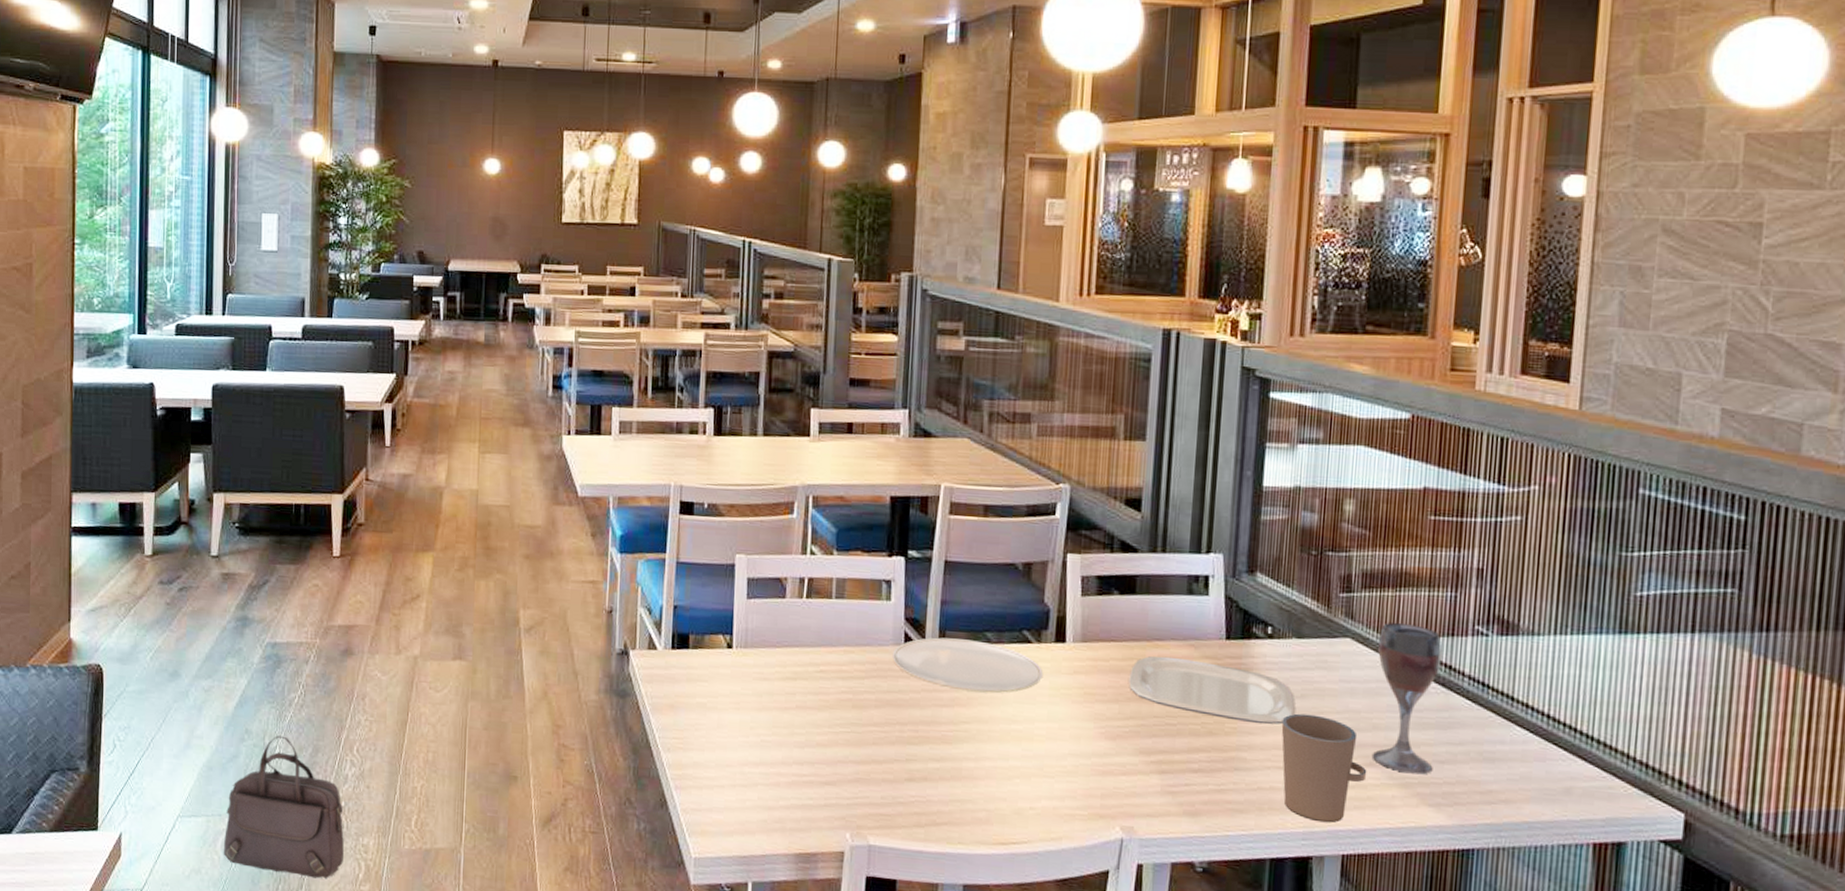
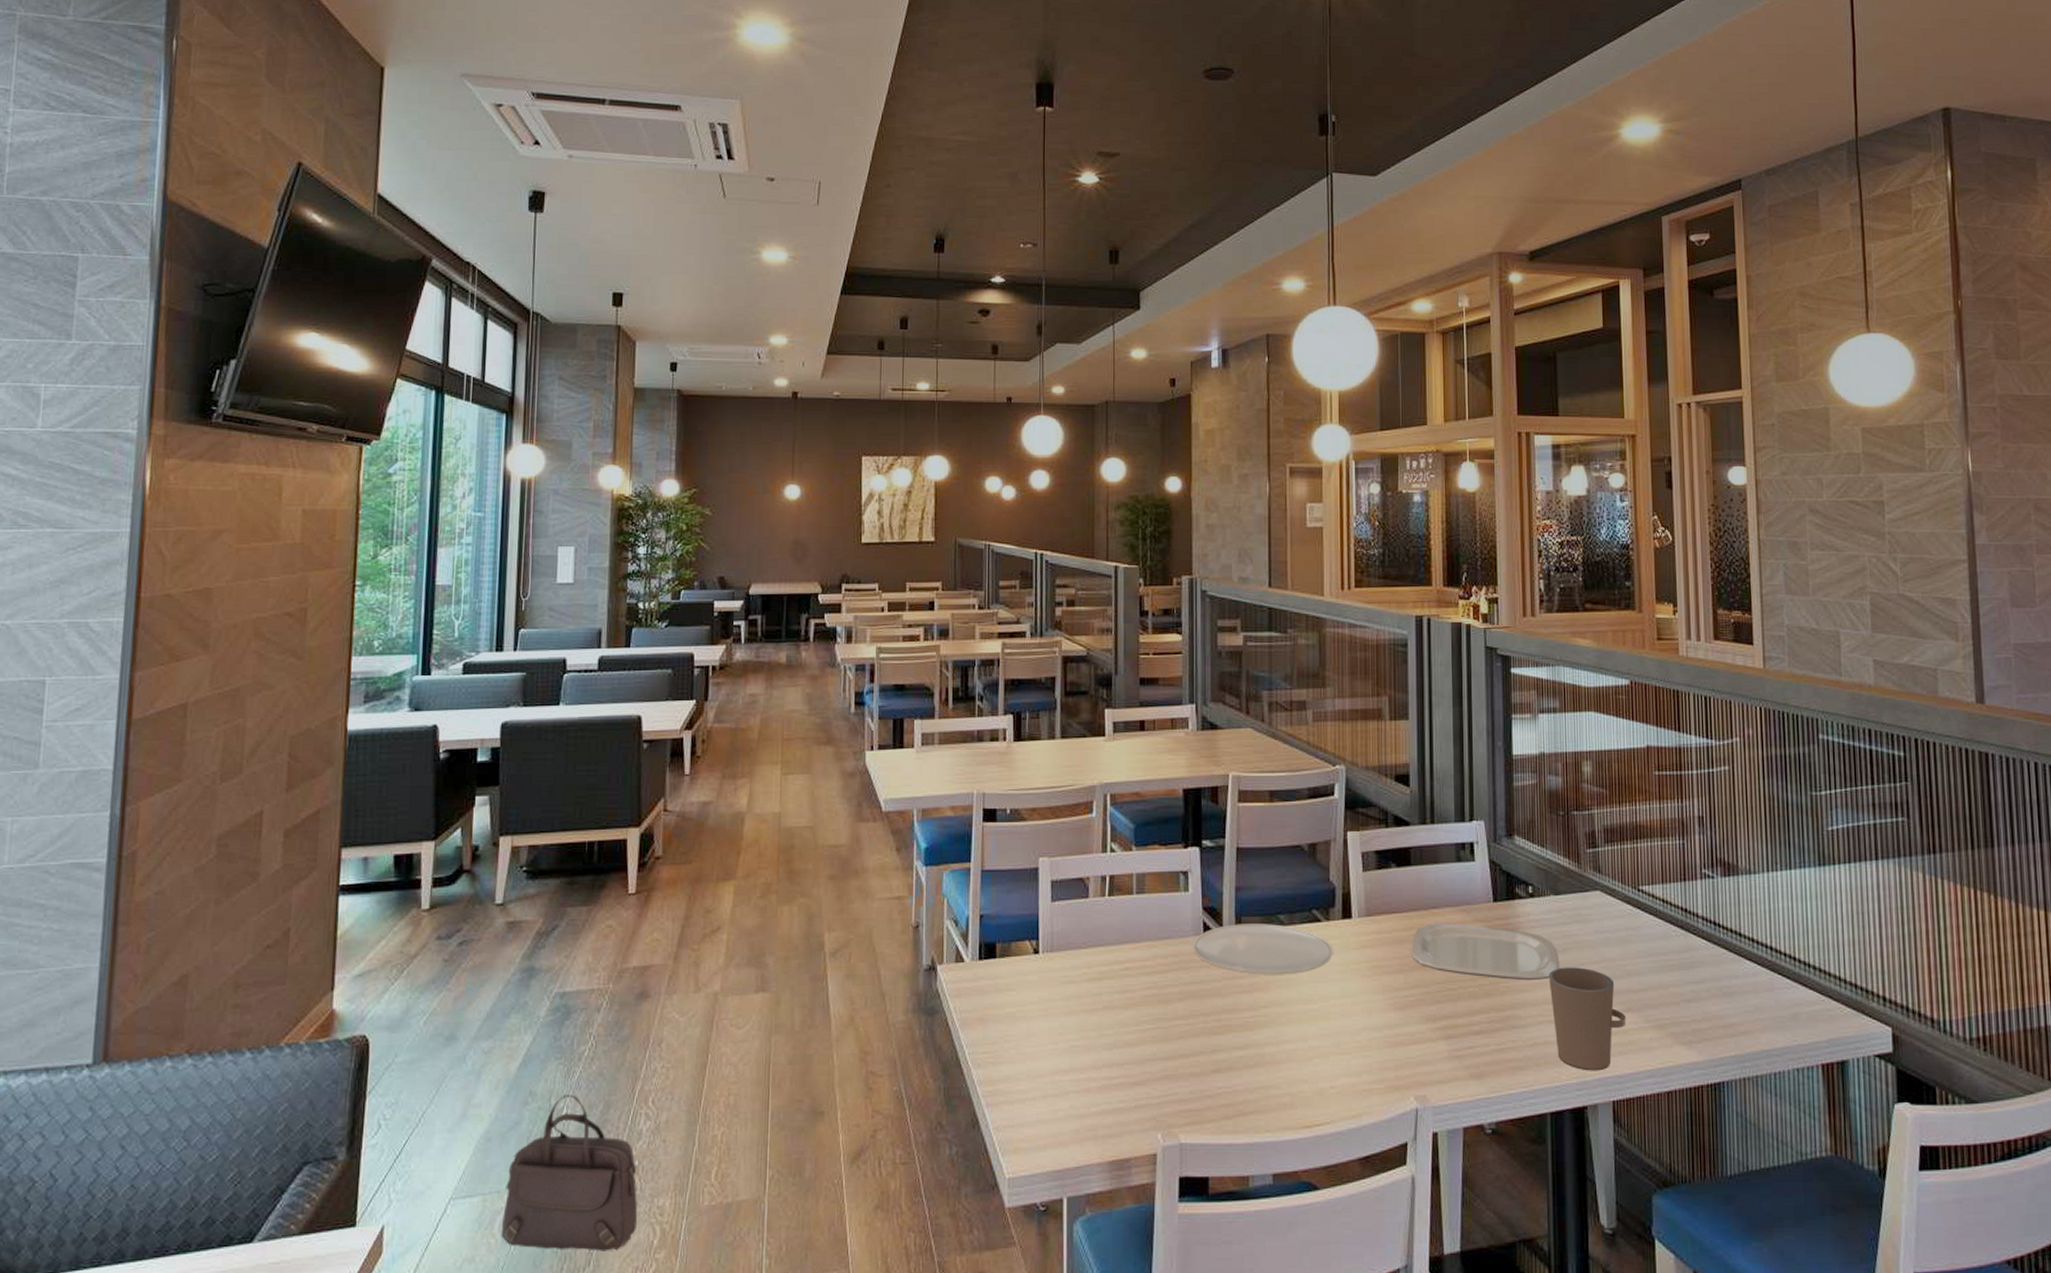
cup: present [1371,622,1442,775] -> none [1624,872,1682,1015]

